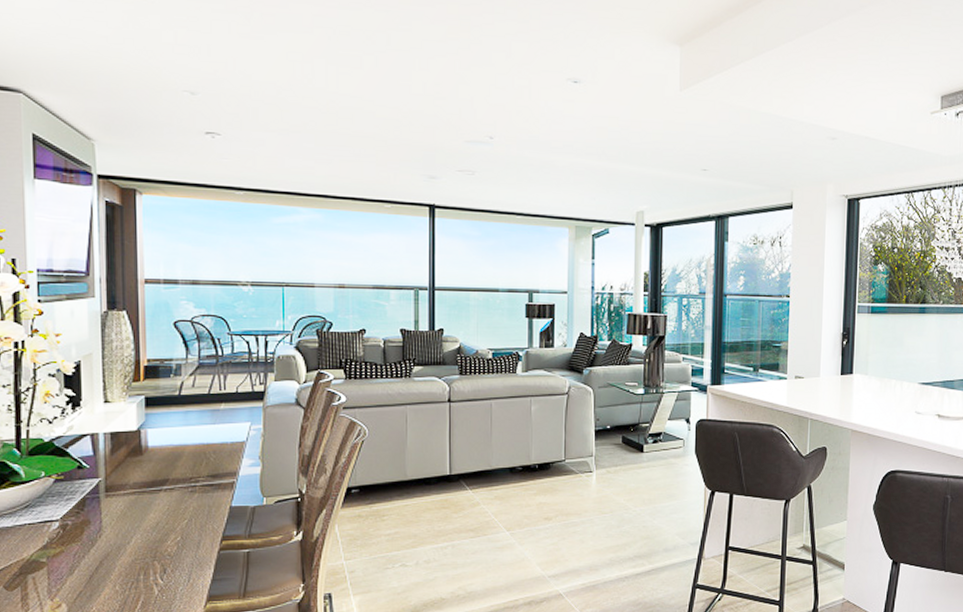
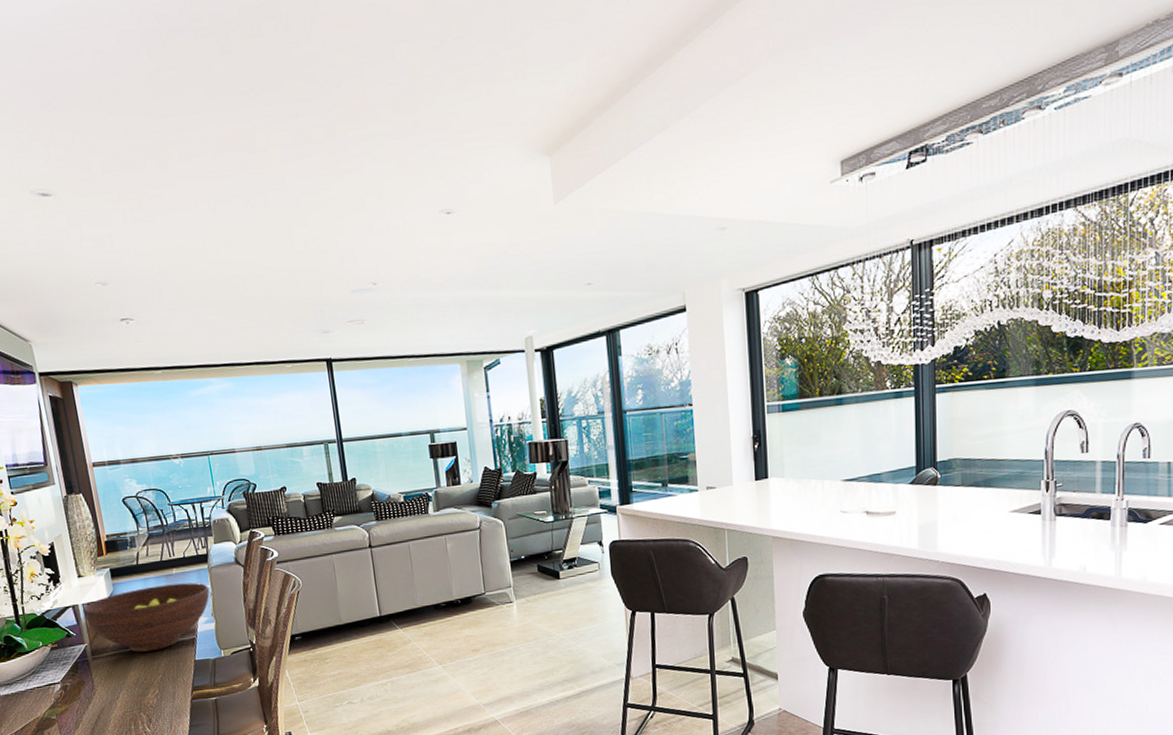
fruit bowl: none [104,420,260,492] -> present [83,582,210,652]

